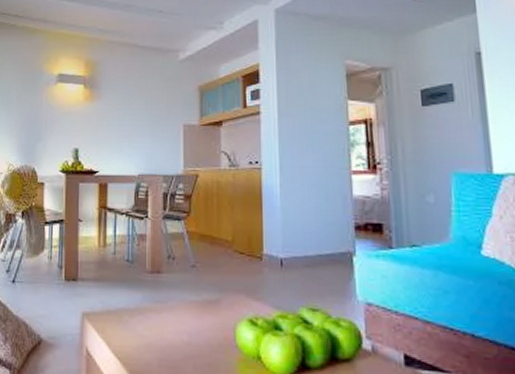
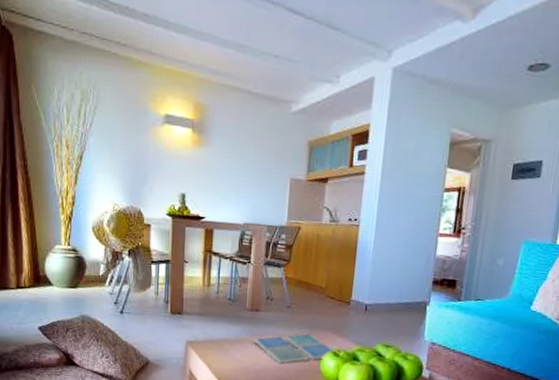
drink coaster: none [156,298,252,337] -> present [253,333,335,364]

